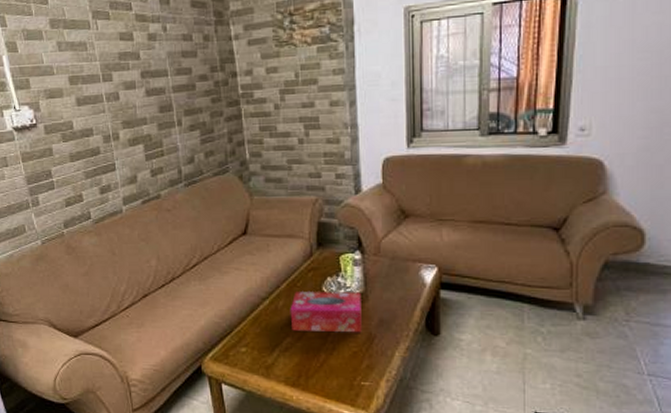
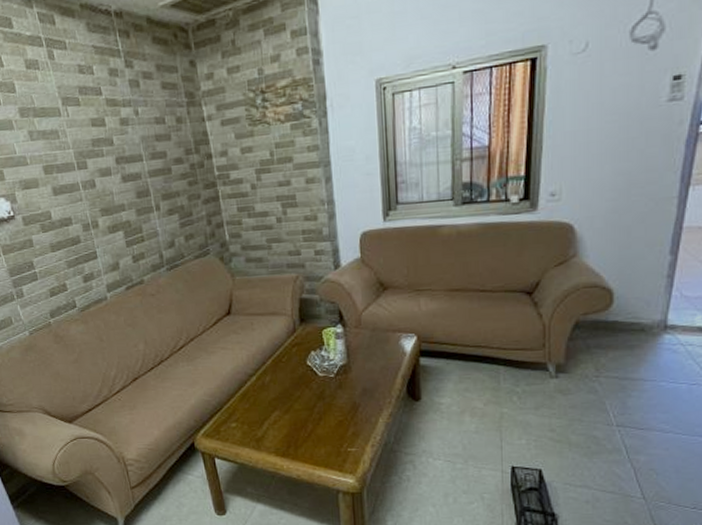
tissue box: present [290,292,362,333] -> none [276,364,346,404]

